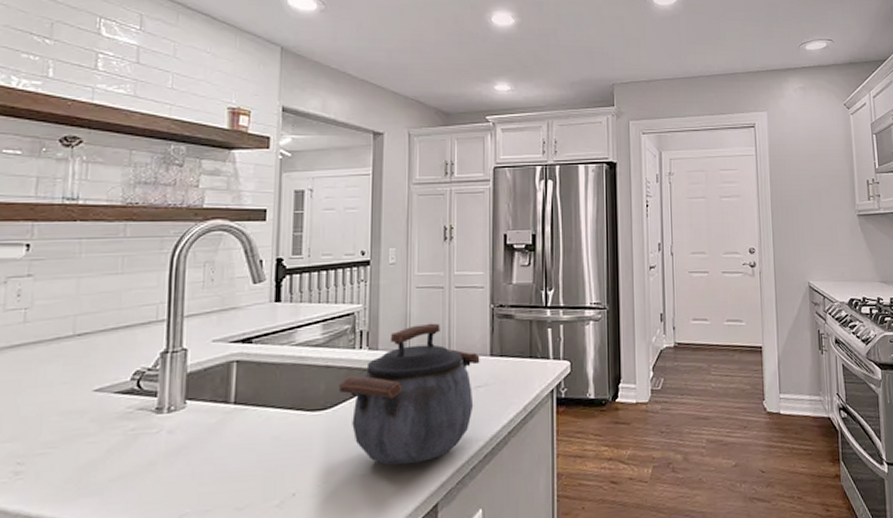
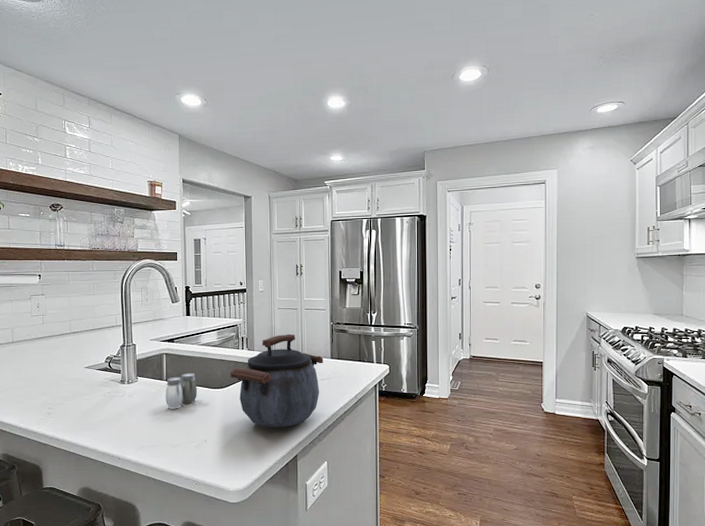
salt and pepper shaker: none [231,389,285,449] -> present [165,373,197,409]

